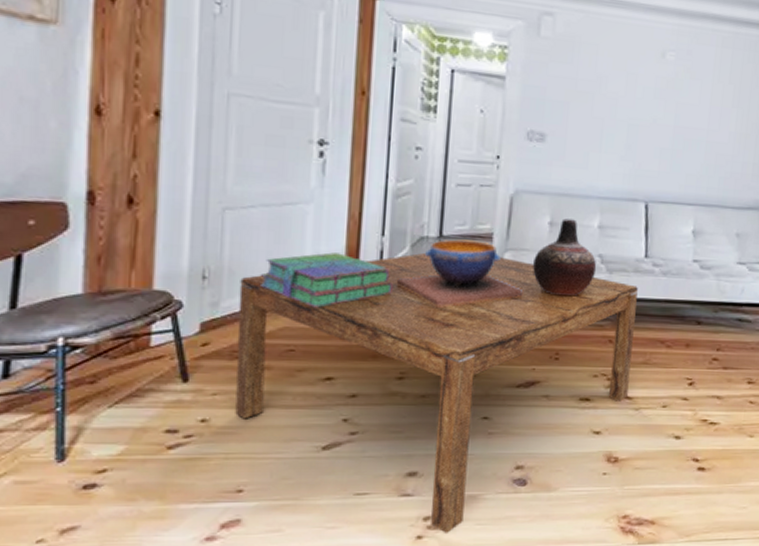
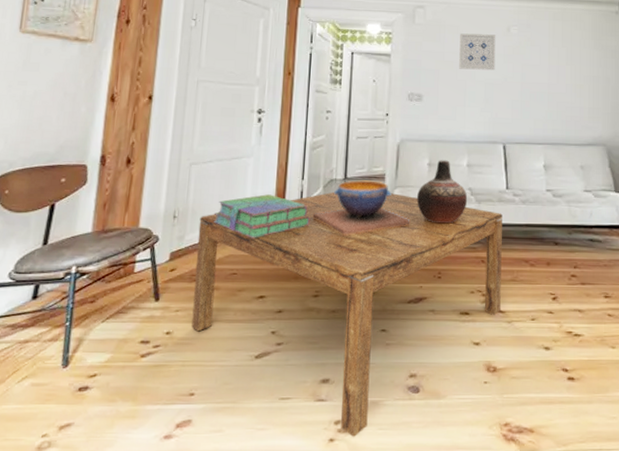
wall art: none [596,55,647,108] -> present [459,33,496,71]

